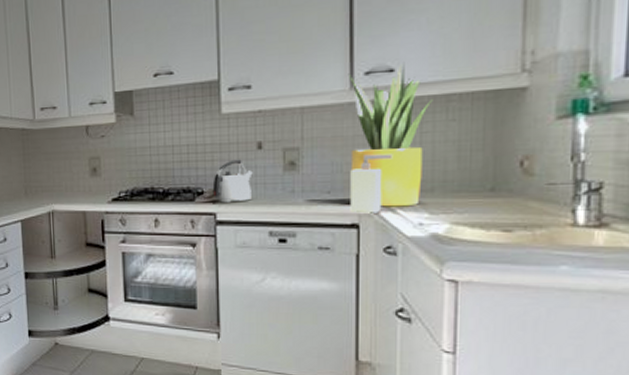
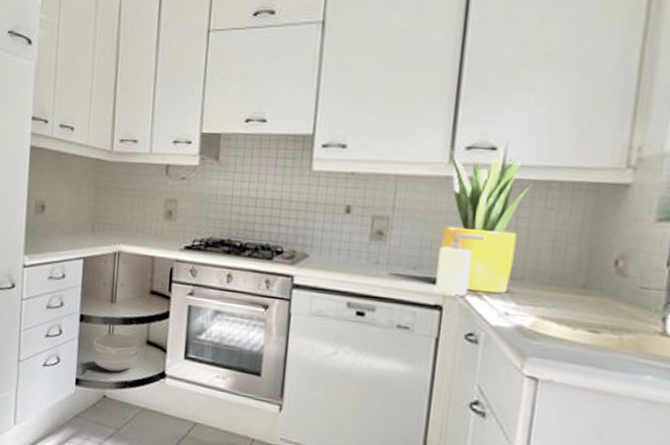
bowl: none [40,286,83,321] -> present [92,333,140,372]
kettle: present [212,159,253,203] -> none [292,220,338,267]

